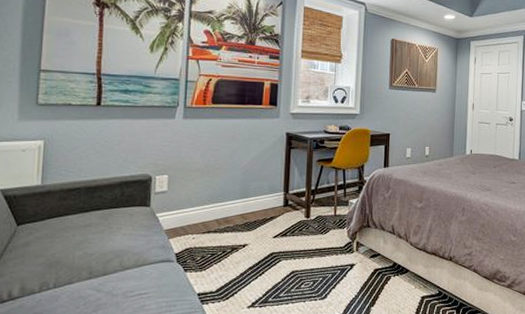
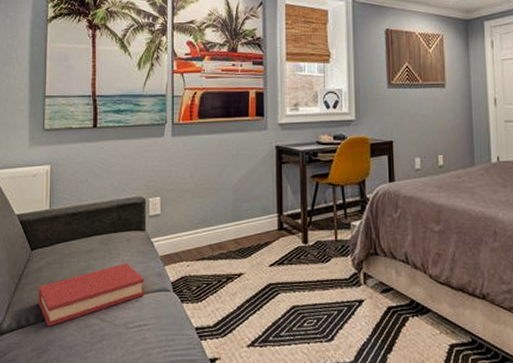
hardback book: none [23,237,147,300] -> present [38,263,145,327]

